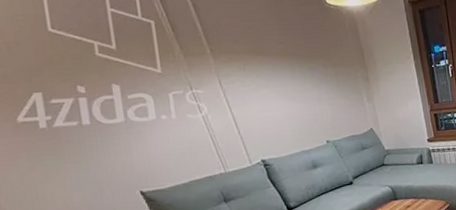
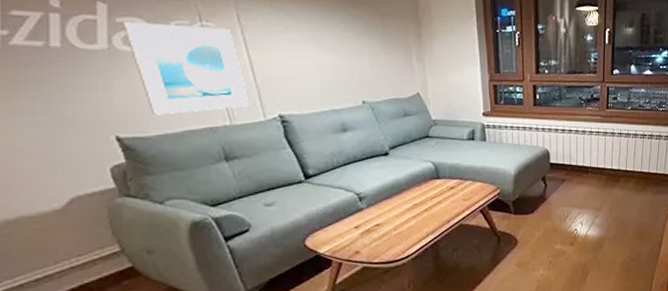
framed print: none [132,93,238,171] -> present [121,22,250,115]

